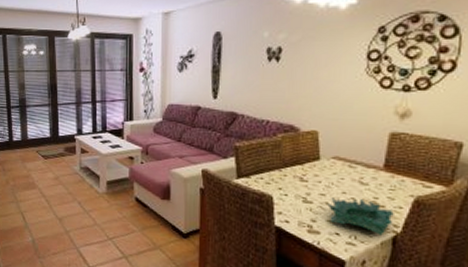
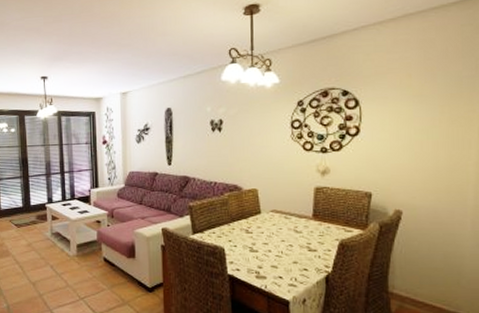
decorative bowl: present [327,198,394,236] -> none [270,244,325,276]

